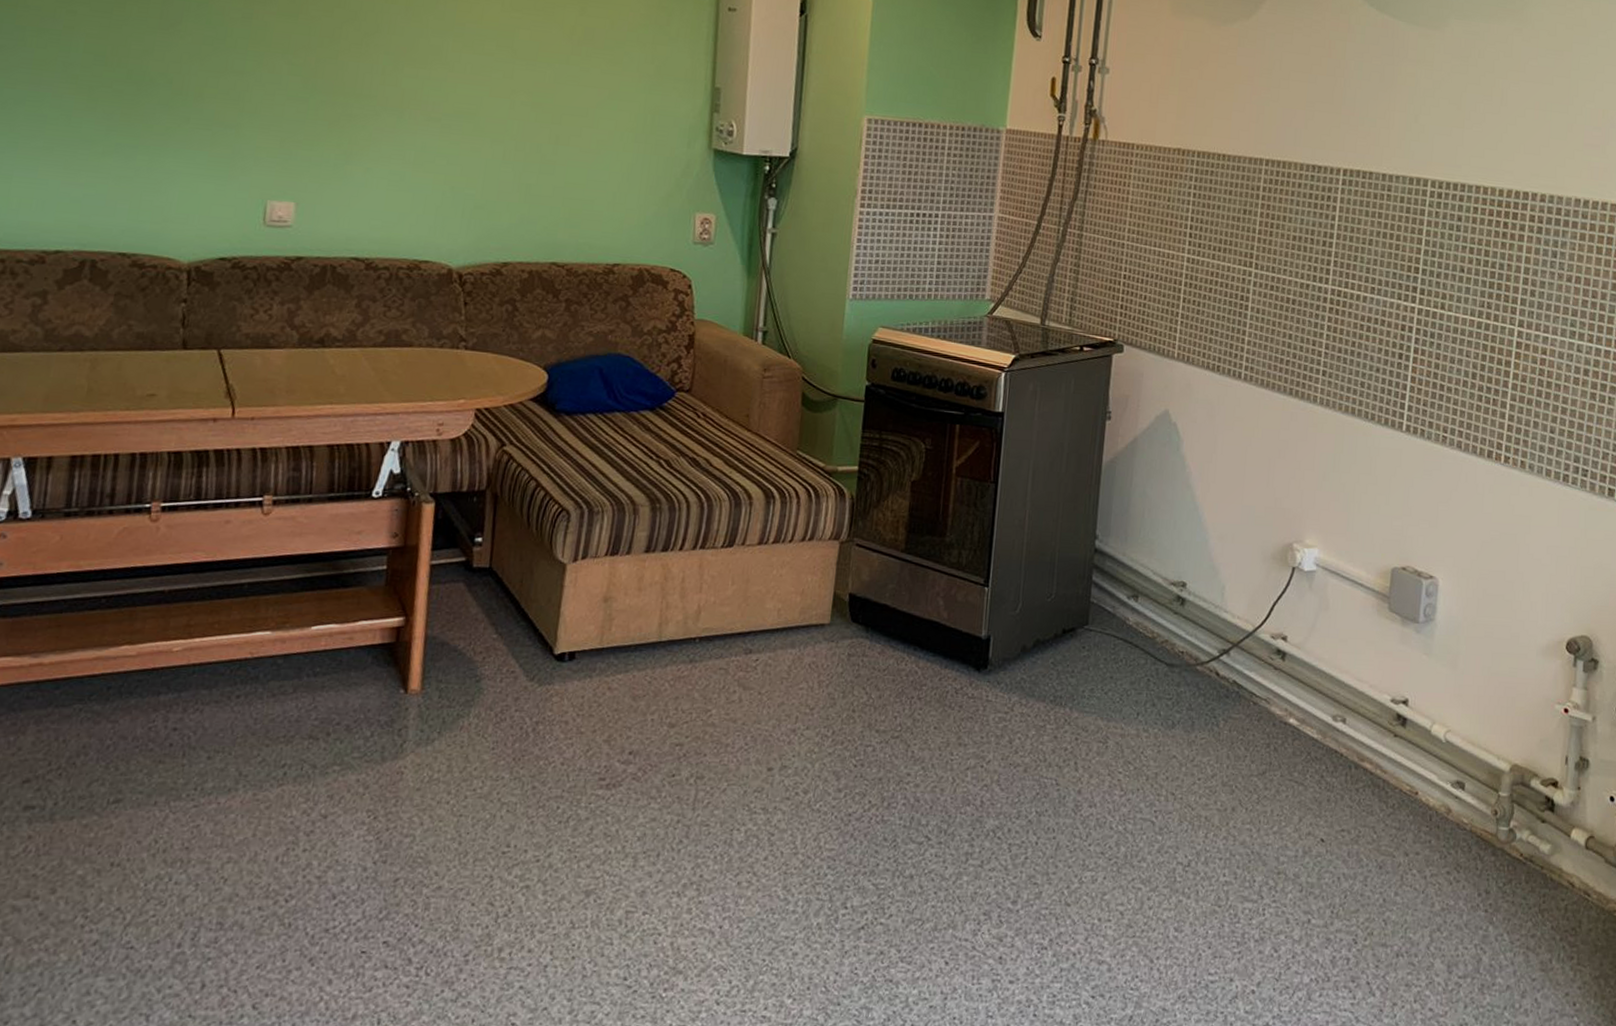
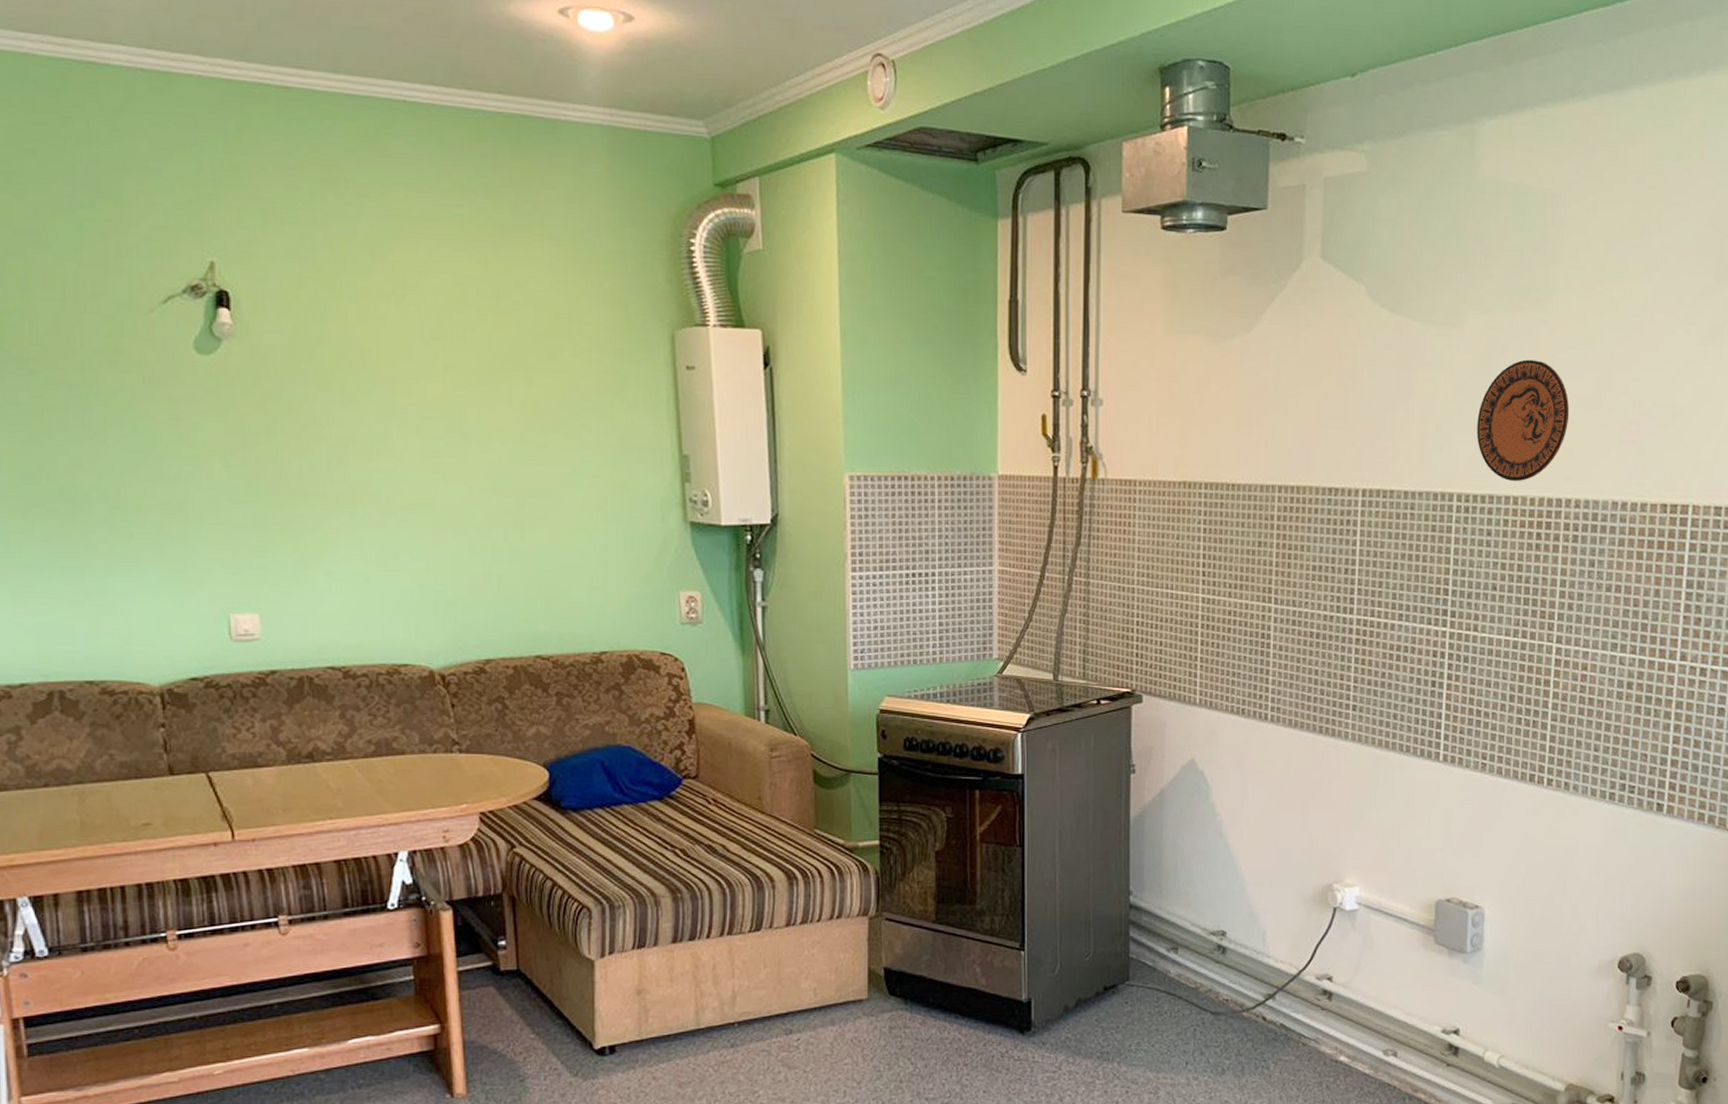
decorative plate: none [1452,63,1539,174] -> present [1477,359,1570,482]

